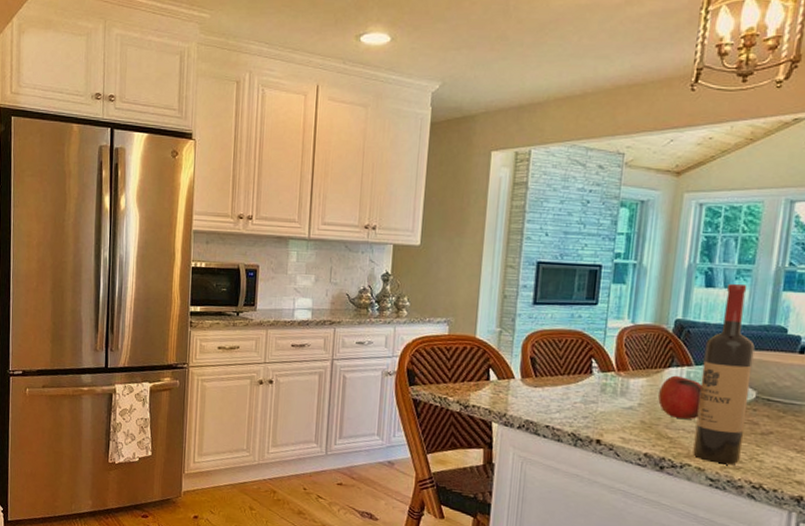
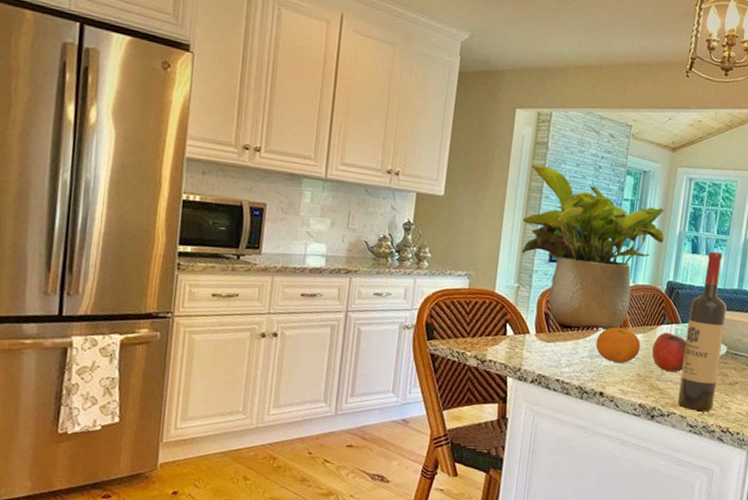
potted plant: none [502,206,669,374] -> present [521,165,664,330]
fruit: none [589,370,644,410] -> present [595,327,641,364]

